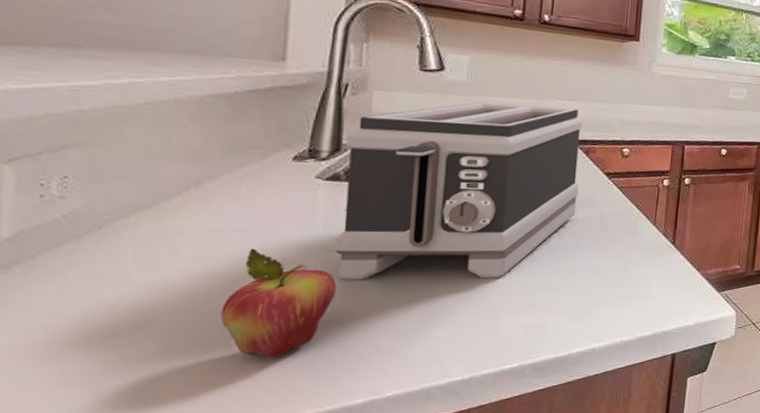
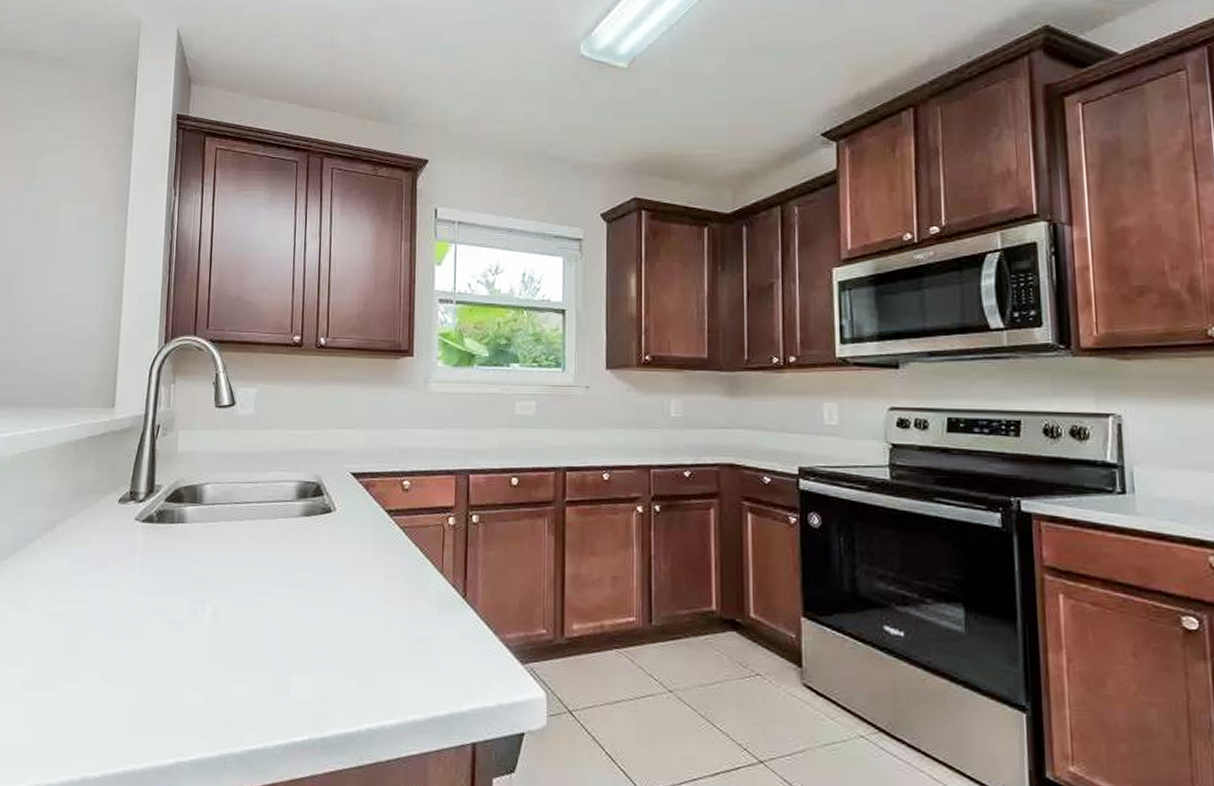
fruit: present [221,248,338,358] -> none [65,590,151,705]
toaster: present [334,102,583,280] -> none [148,436,361,632]

